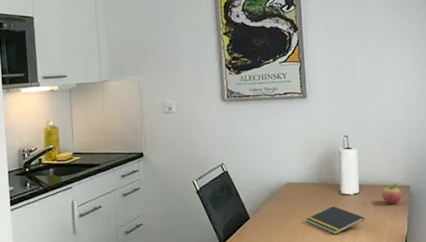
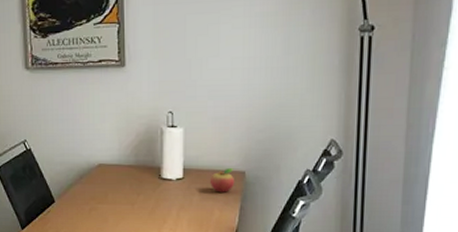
notepad: present [306,206,365,234] -> none [119,192,189,223]

